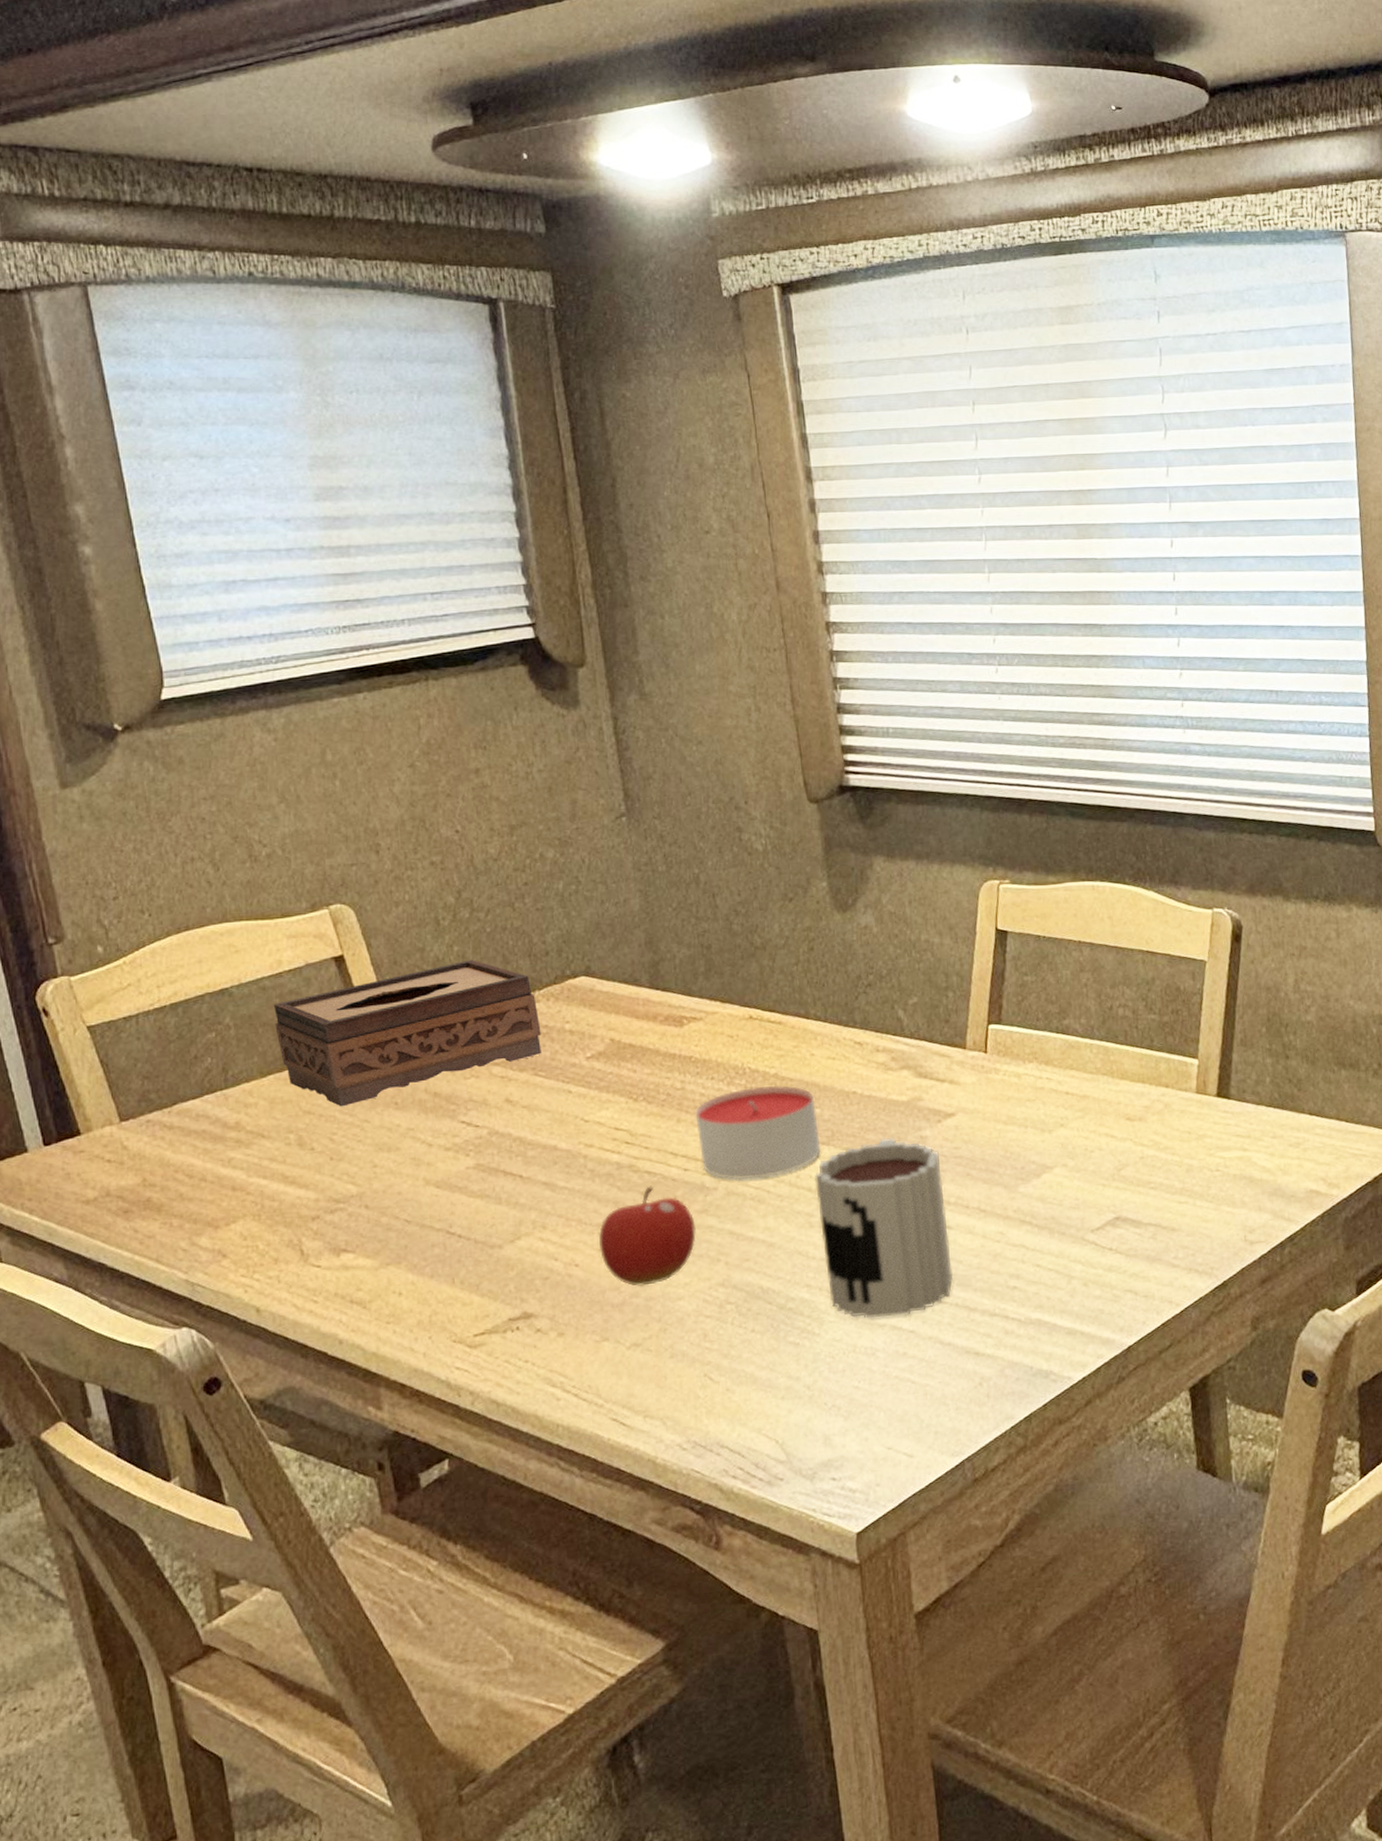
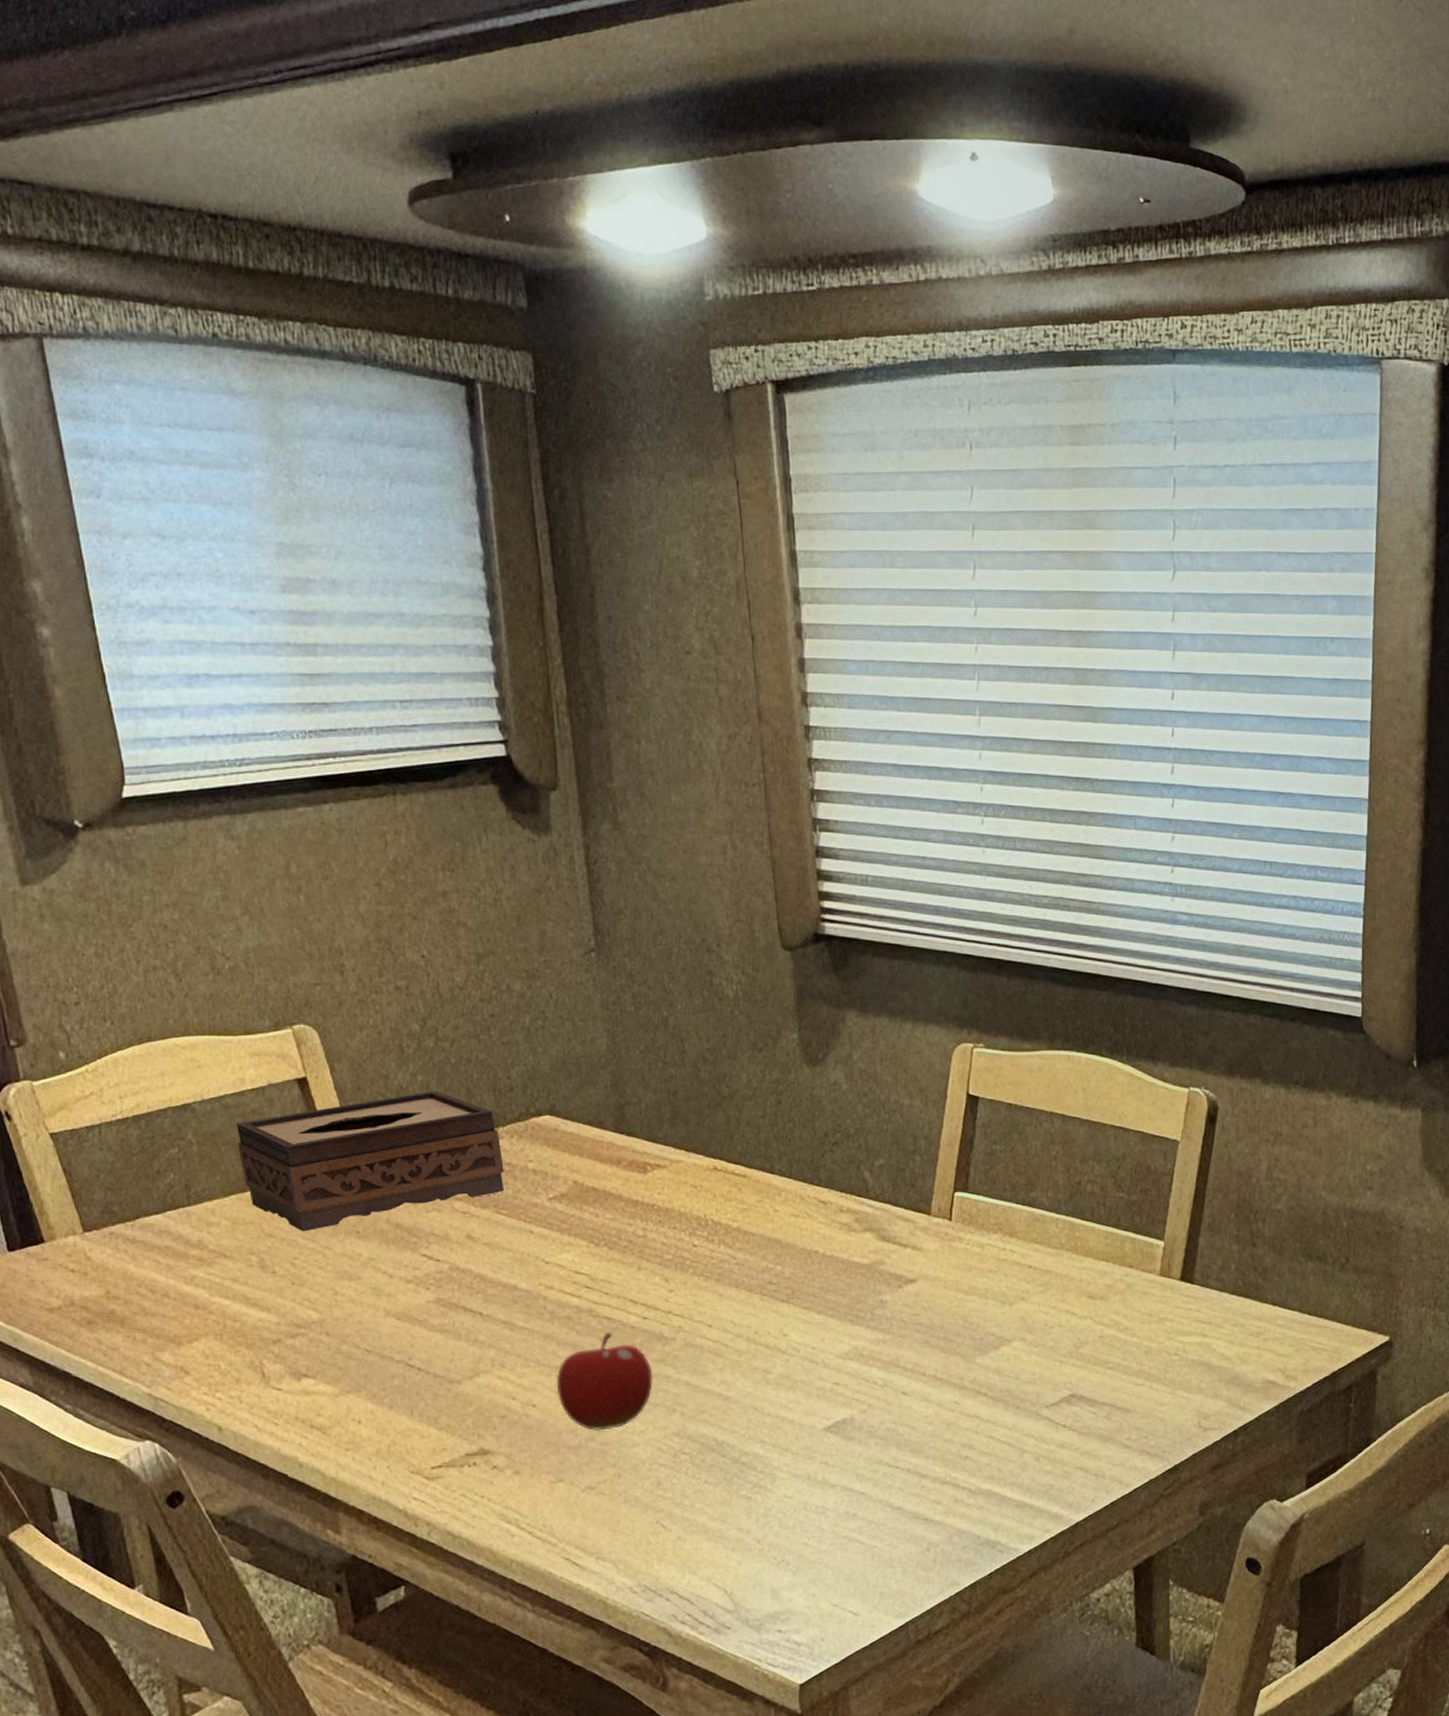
candle: present [695,1085,821,1180] -> none [656,1239,780,1332]
mug: present [814,1138,954,1319] -> none [772,1300,907,1478]

